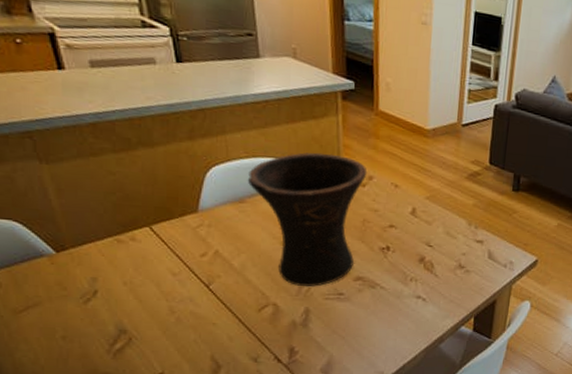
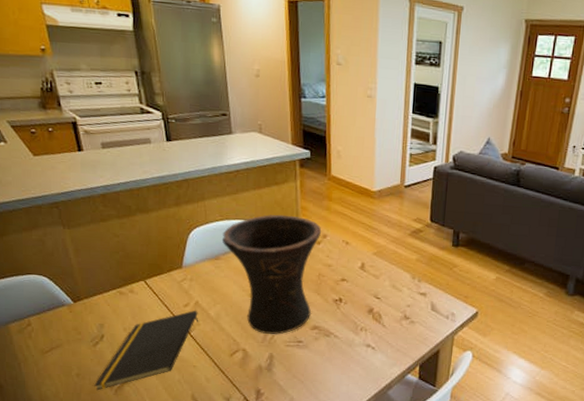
notepad: none [86,260,220,355] -> present [94,310,199,391]

